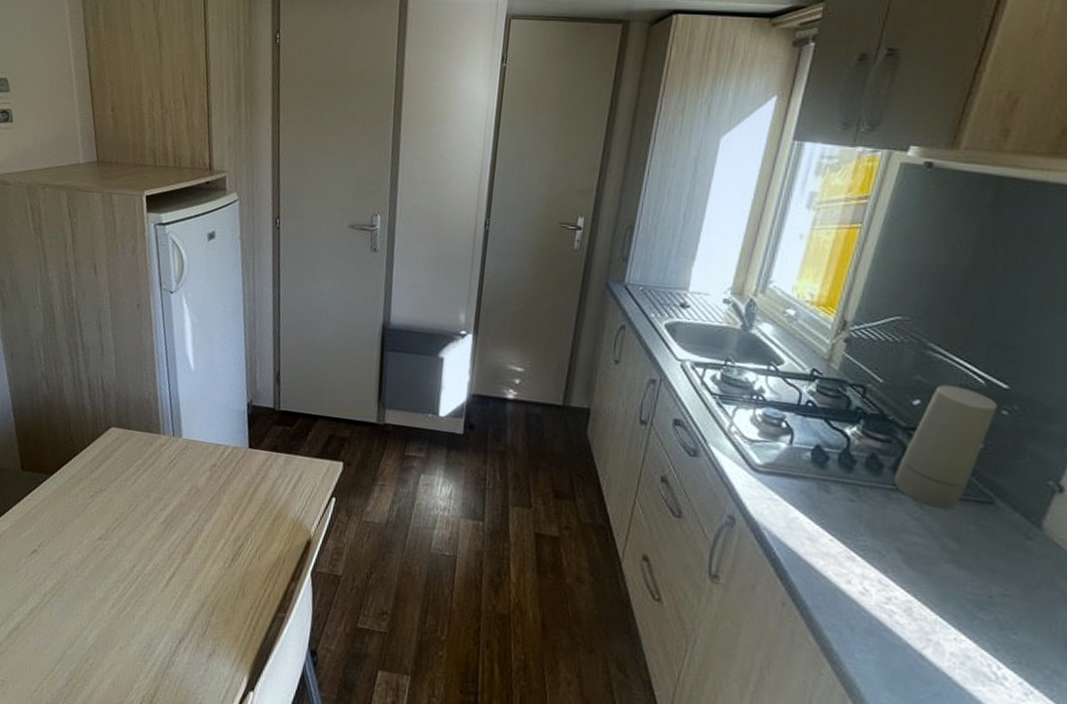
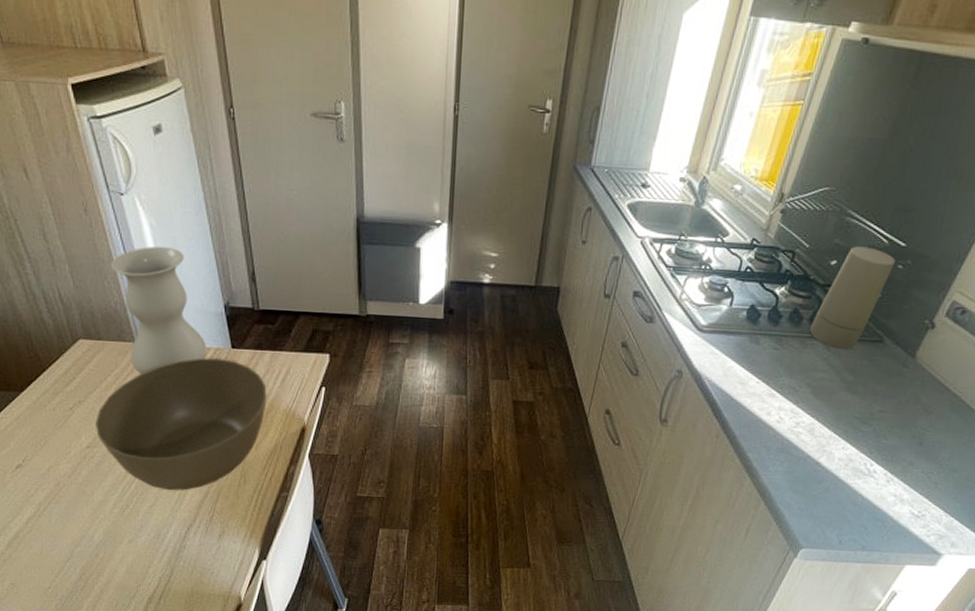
bowl: none [110,455,277,598] -> present [96,358,267,491]
vase: none [151,341,226,468] -> present [111,246,207,375]

